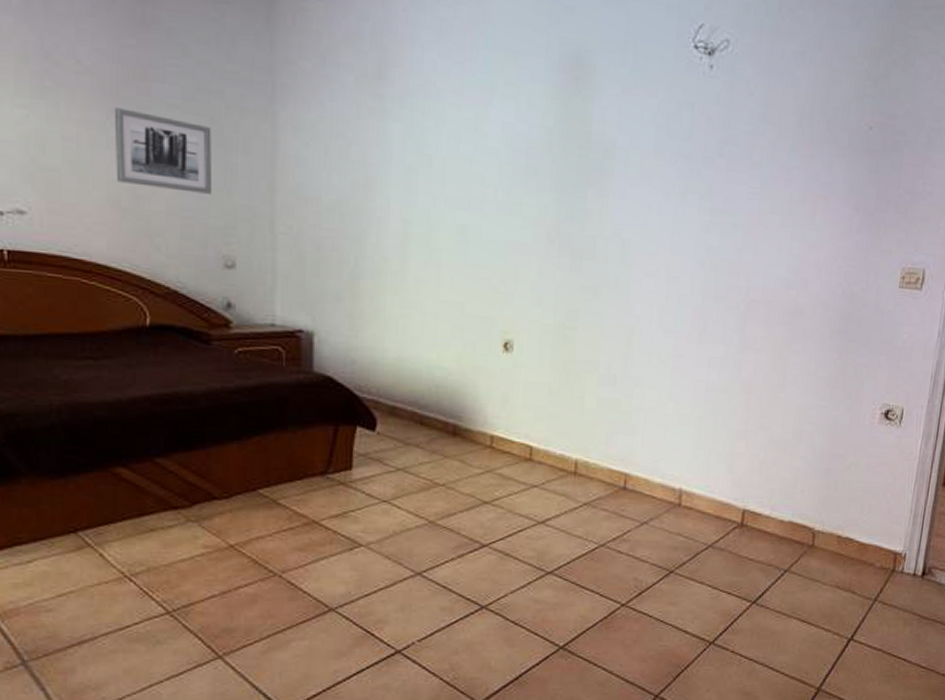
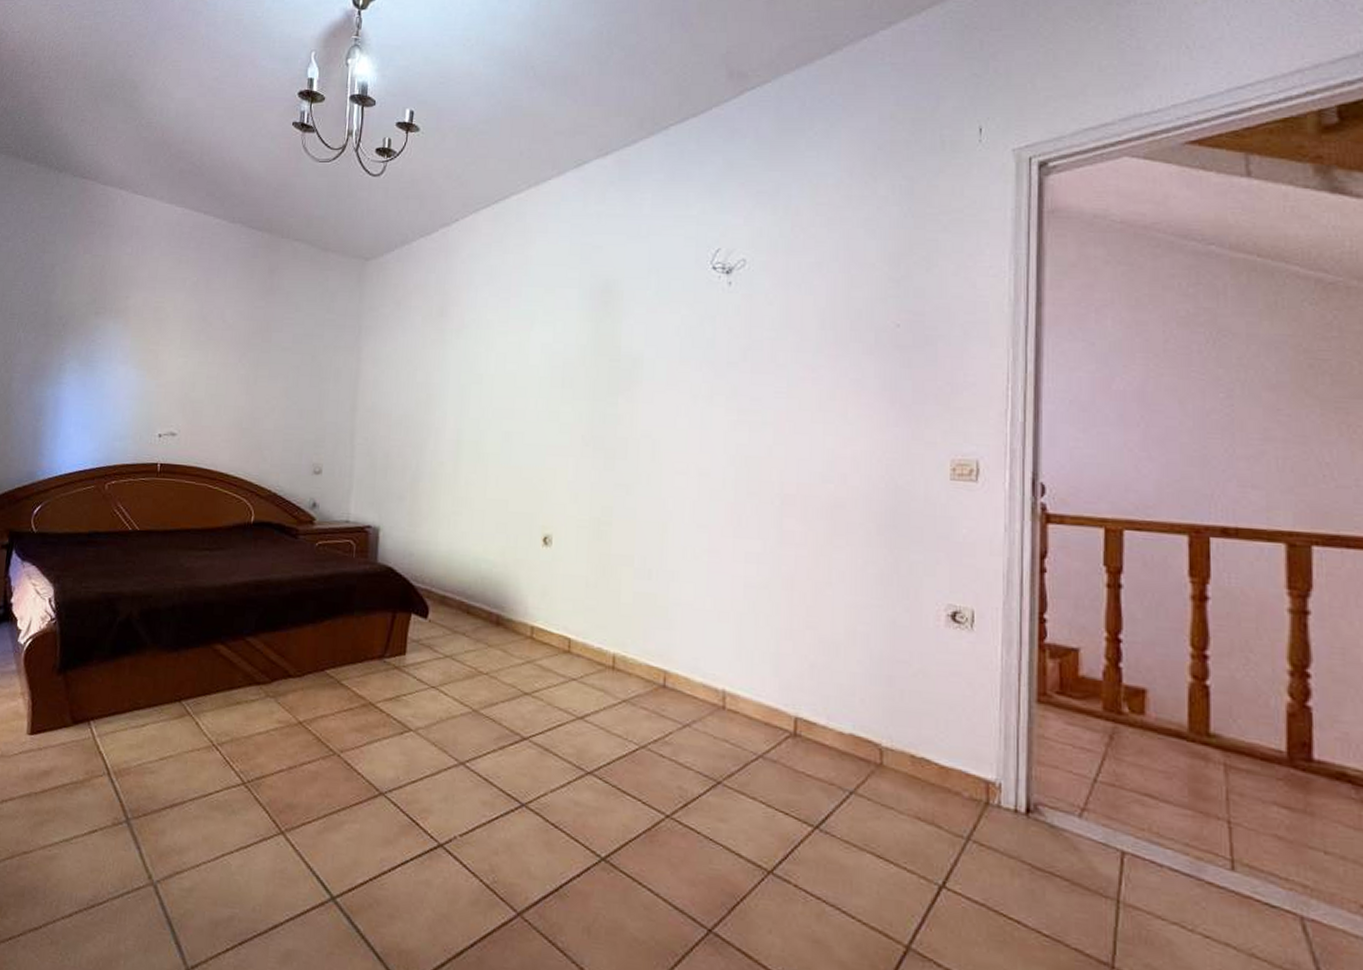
wall art: present [114,108,213,194] -> none [241,353,312,415]

